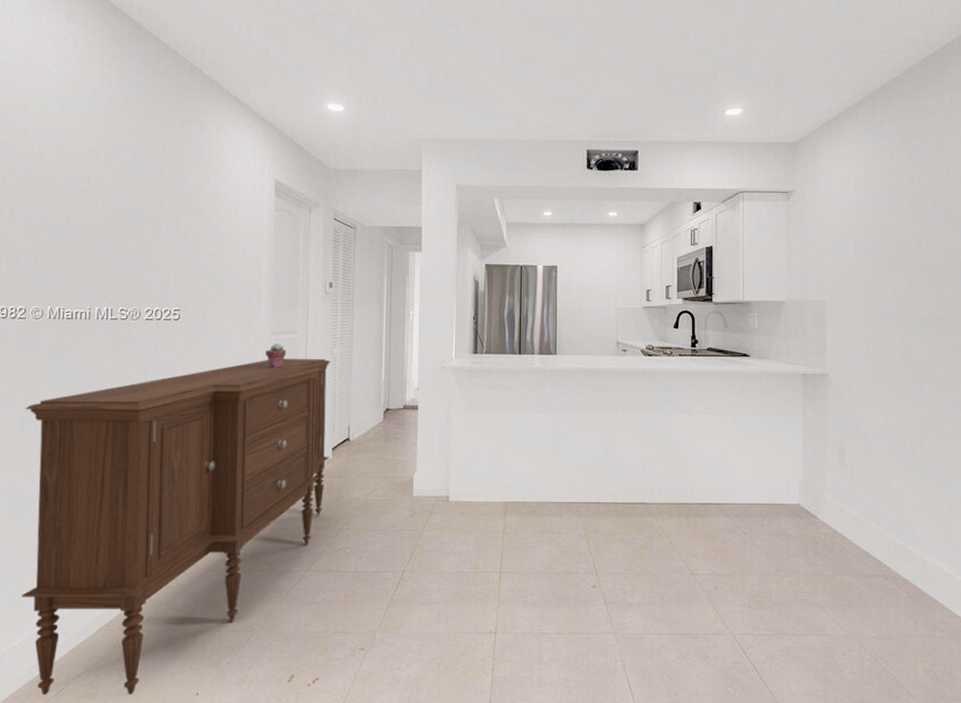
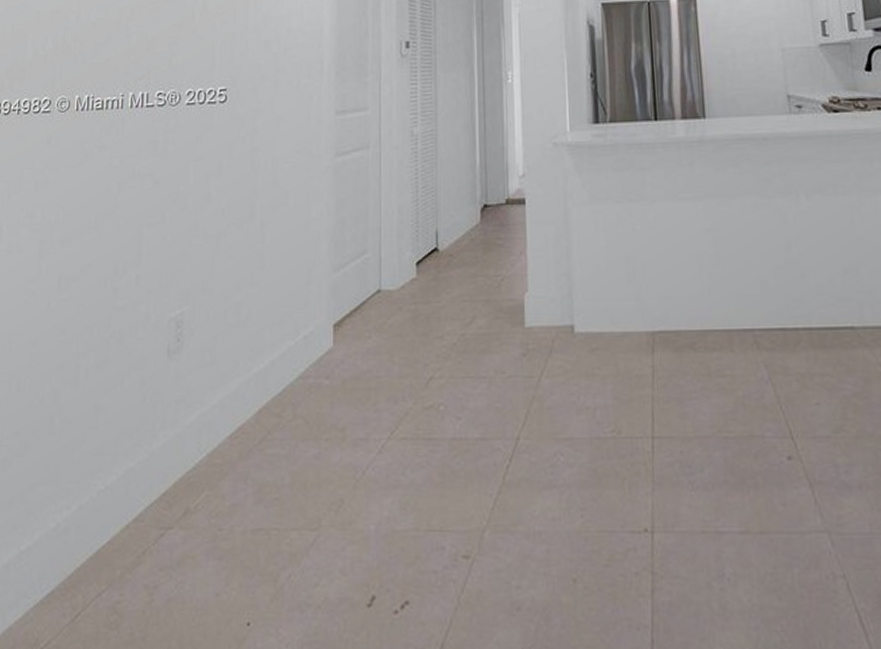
sideboard: present [22,358,331,696] -> none [33,141,413,625]
potted succulent: present [266,343,287,368] -> none [330,124,355,158]

